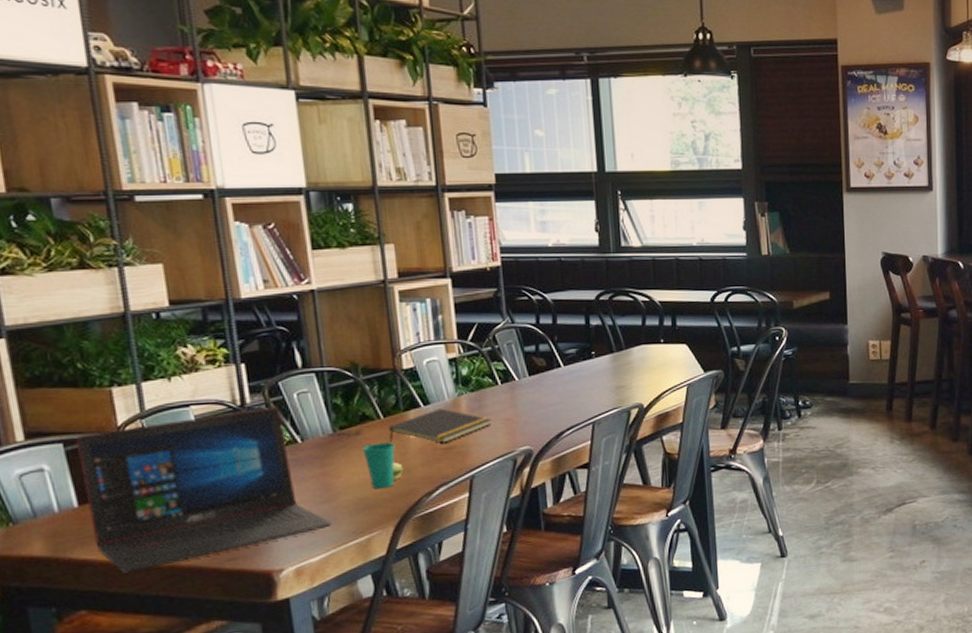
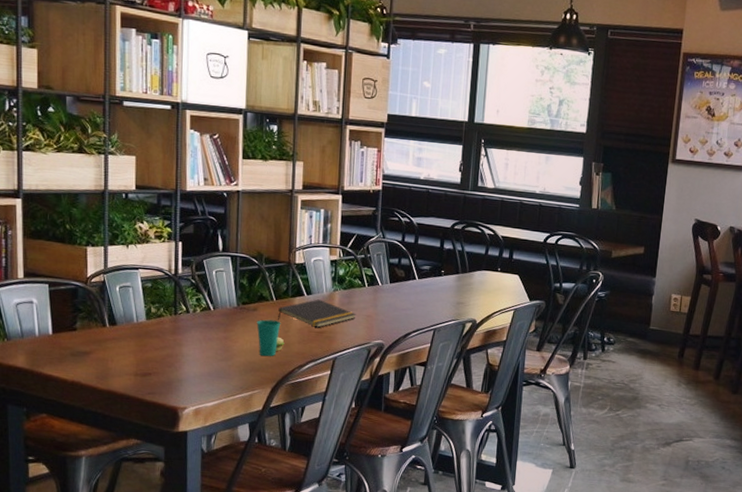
laptop: present [75,406,332,573] -> none [57,278,226,391]

